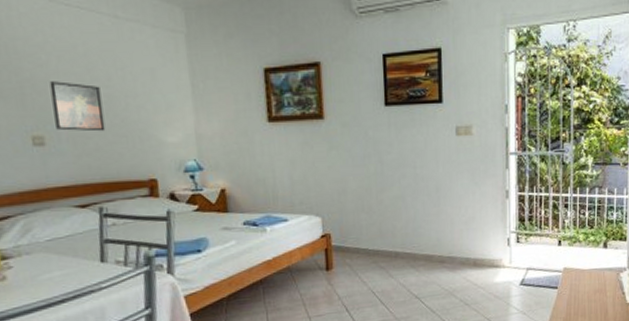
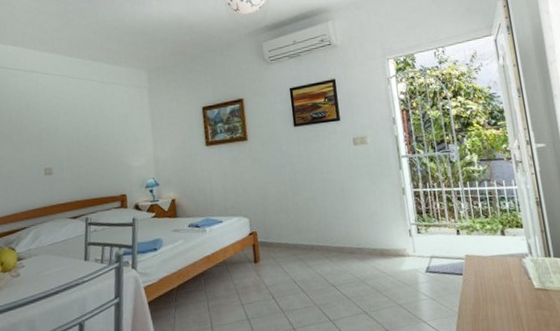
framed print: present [49,81,106,132] -> none [58,129,93,163]

